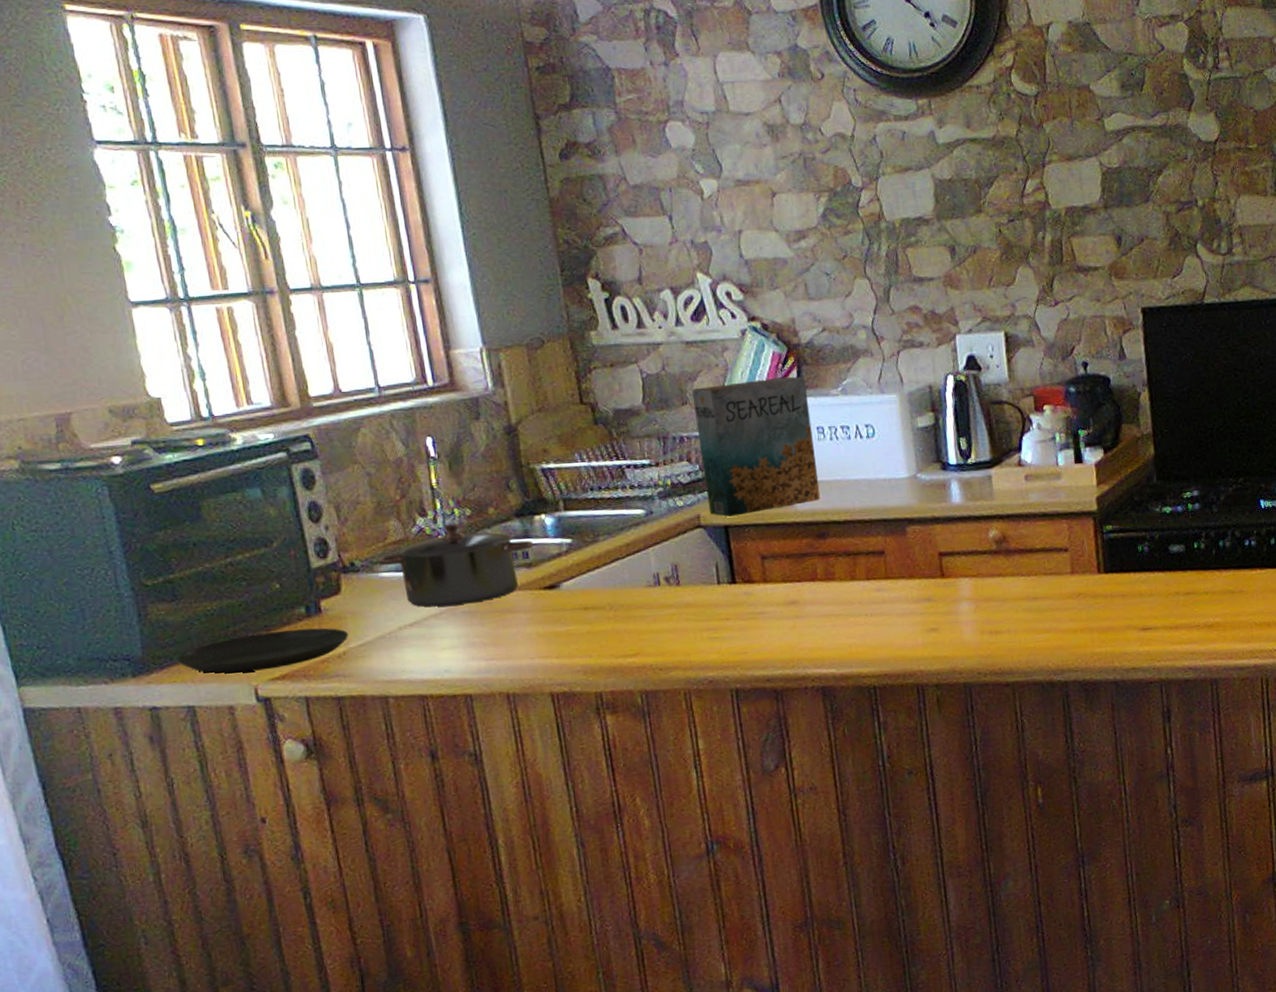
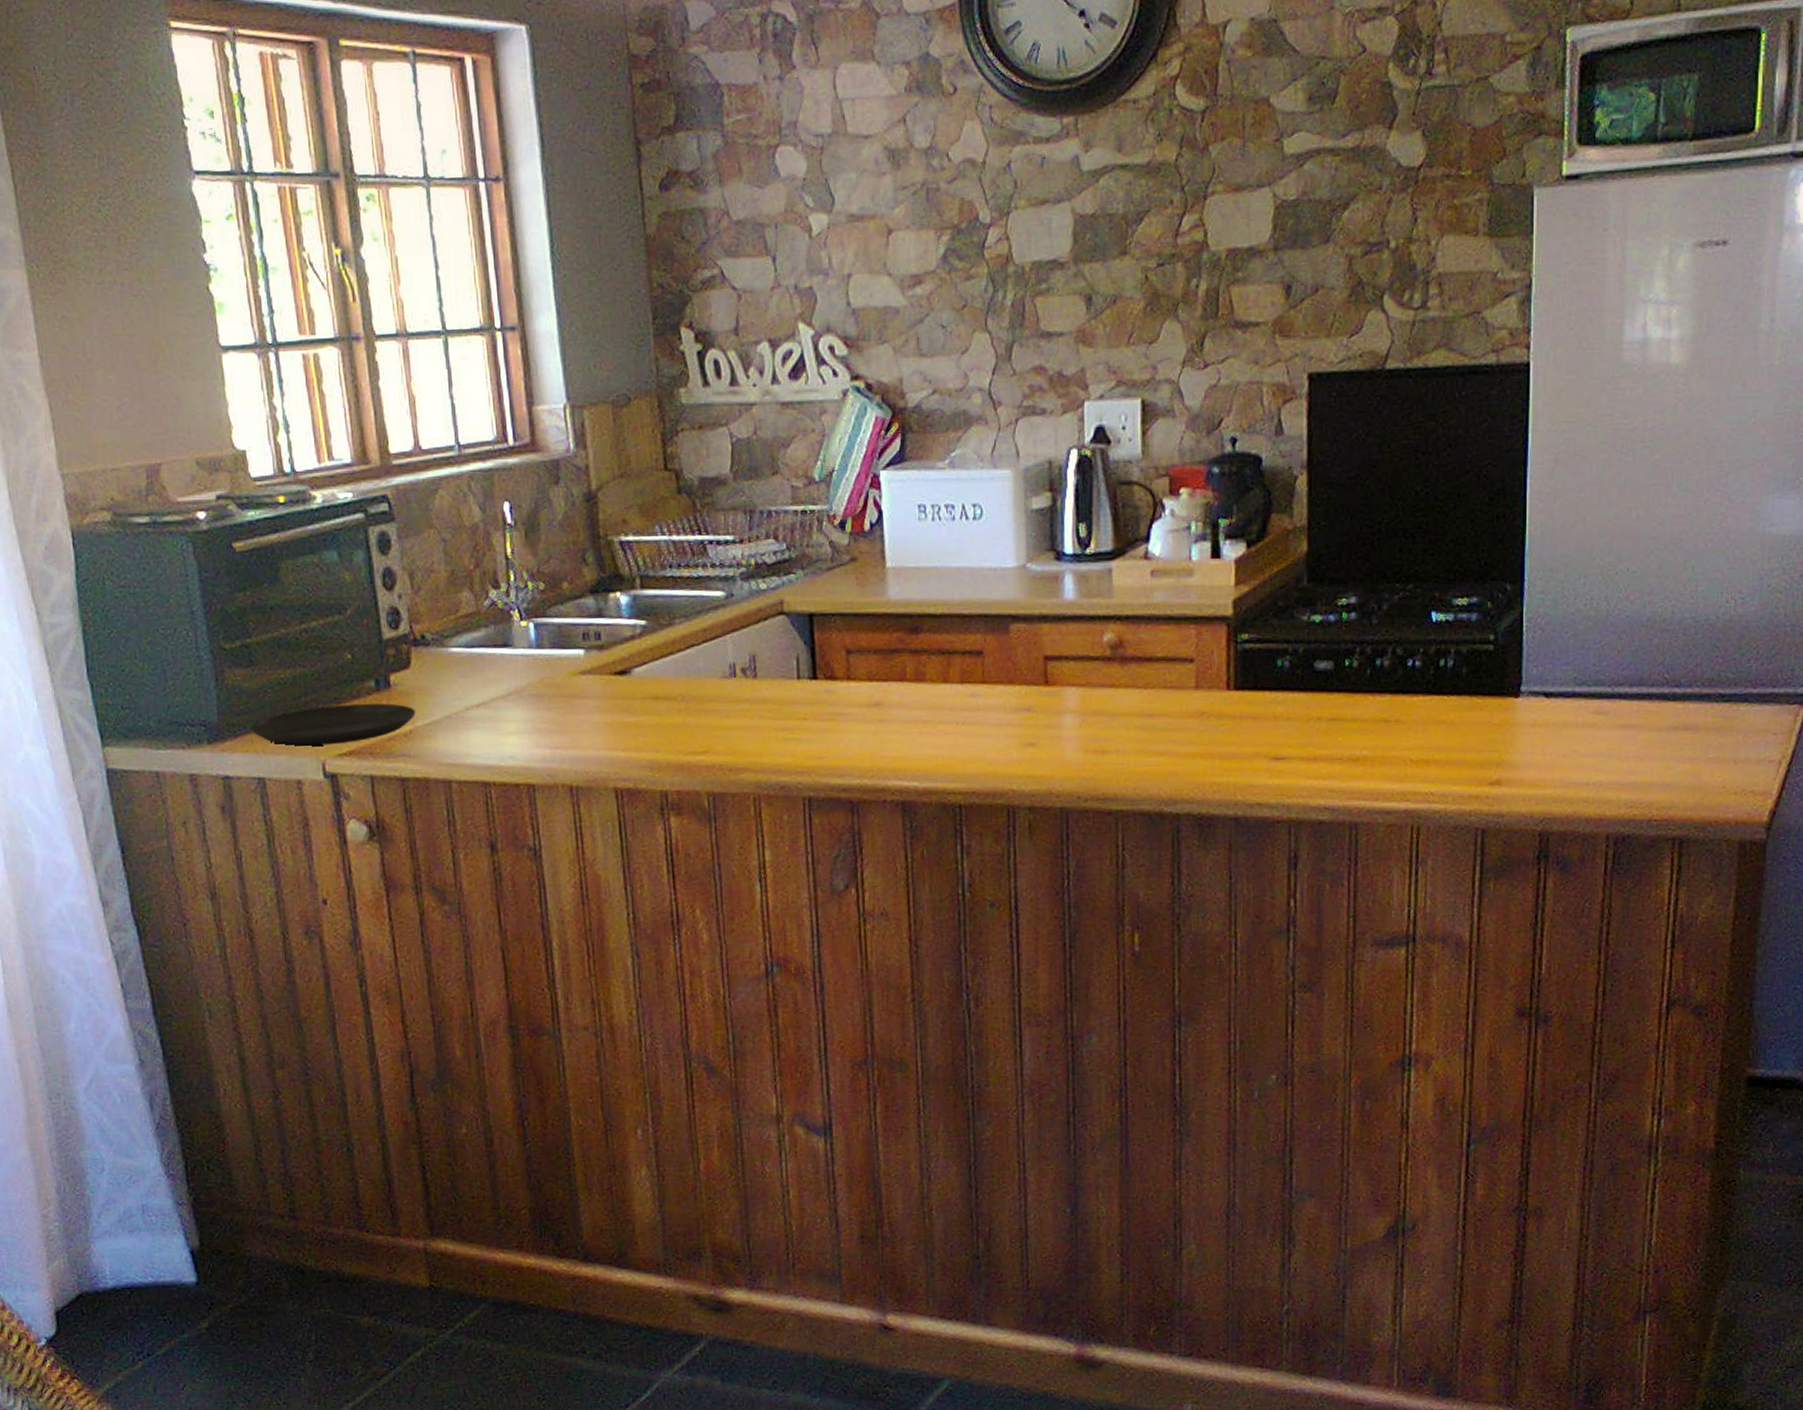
cooking pot: present [376,522,534,608] -> none [447,597,607,688]
cereal box: present [691,376,821,517] -> none [783,445,917,604]

